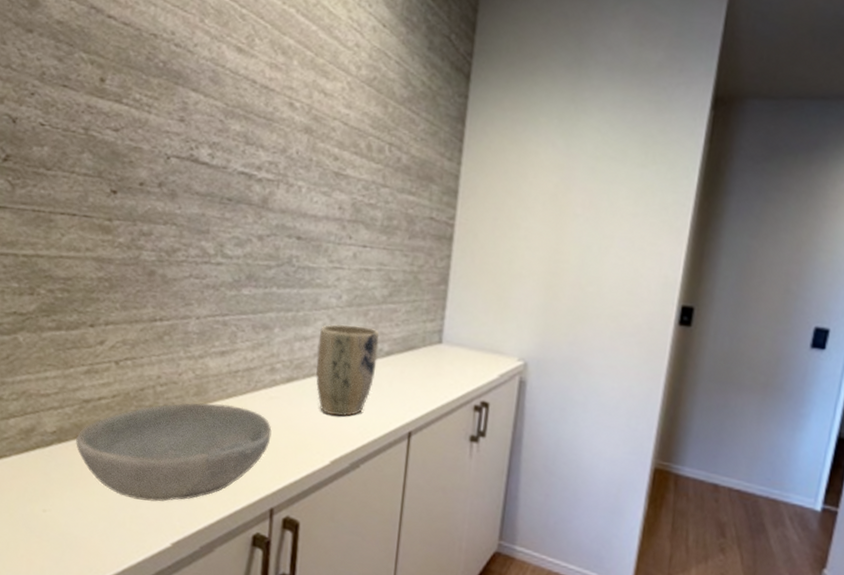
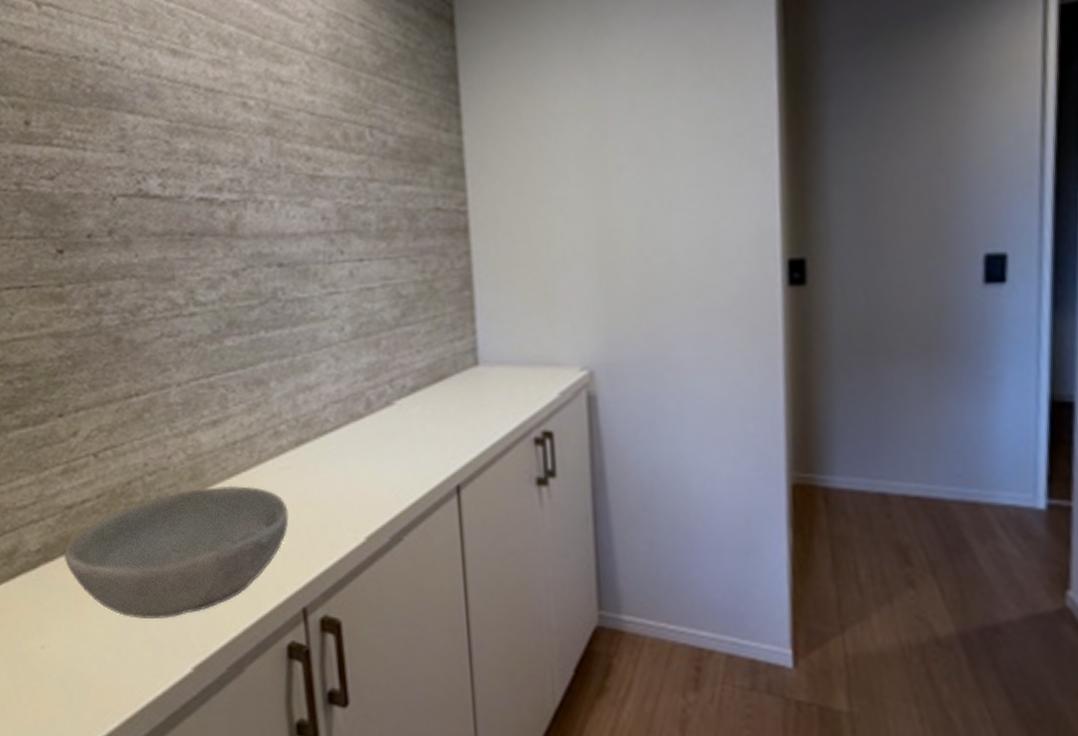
plant pot: present [315,324,379,416] -> none [324,360,402,479]

